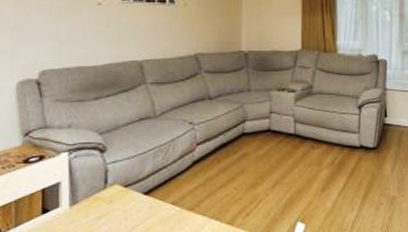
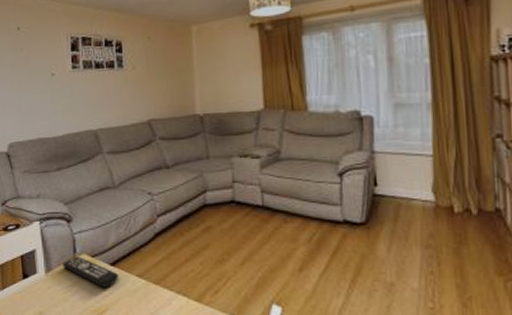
remote control: none [91,187,153,217] -> present [63,256,119,287]

